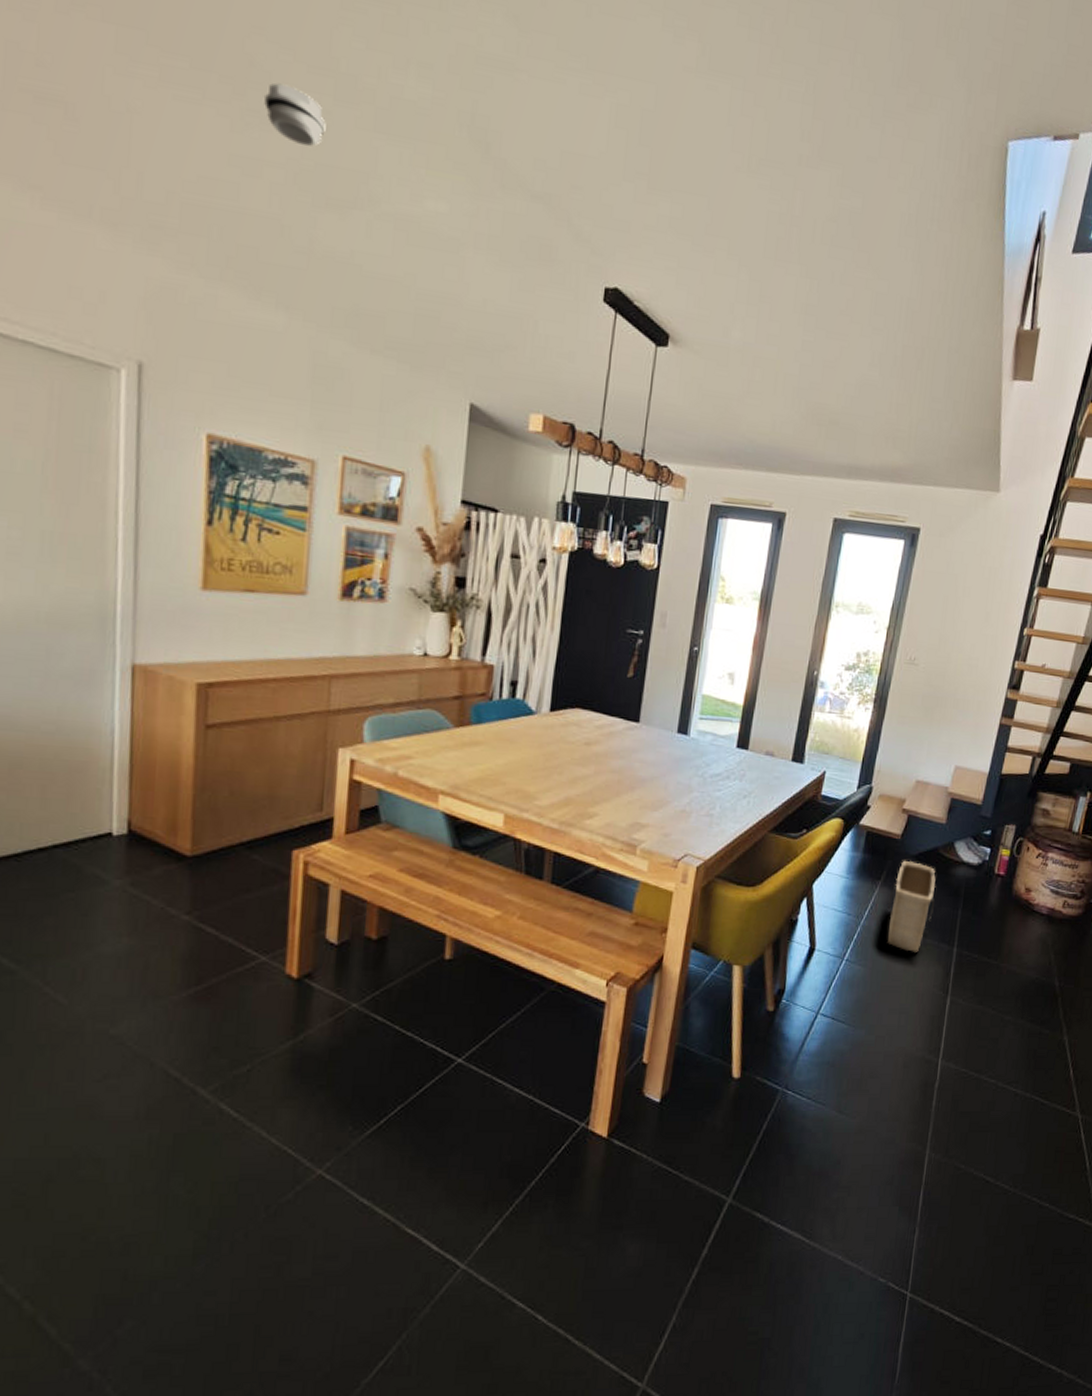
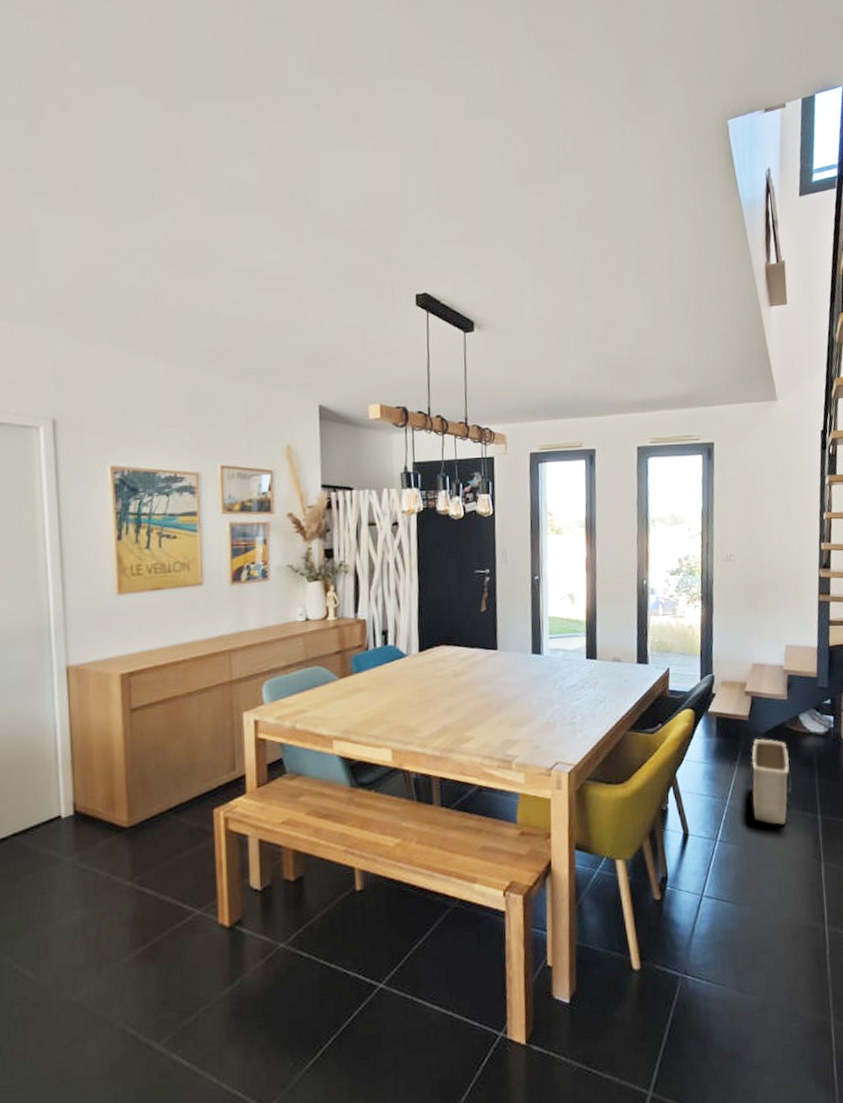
smoke detector: present [264,82,326,147] -> none [132,189,181,232]

